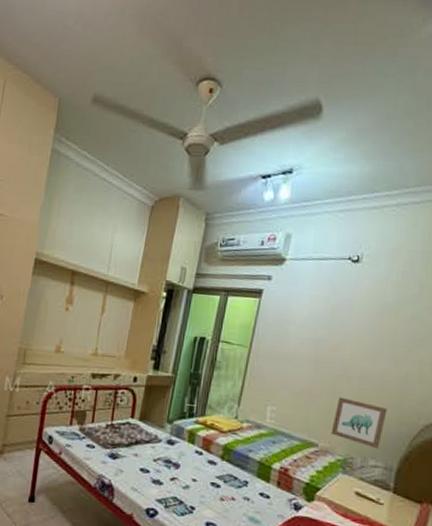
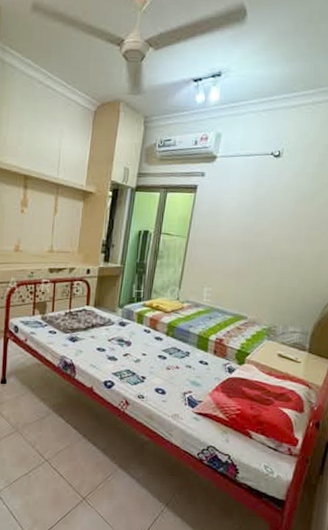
wall art: present [331,397,387,450] -> none [258,276,304,318]

